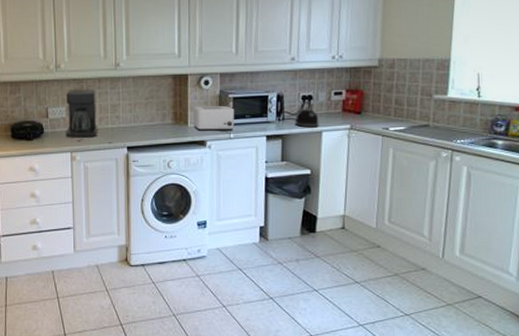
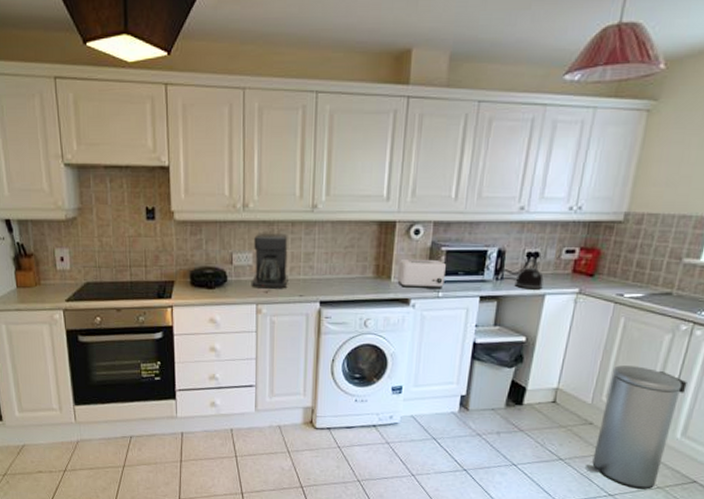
pedal bin: none [380,191,456,307] -> present [586,365,688,490]

